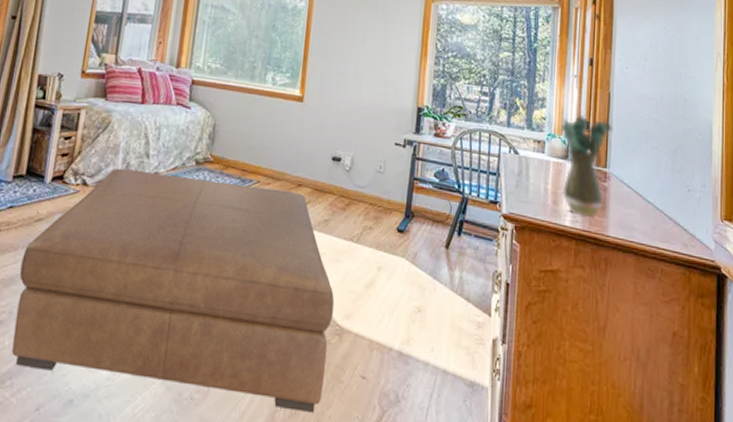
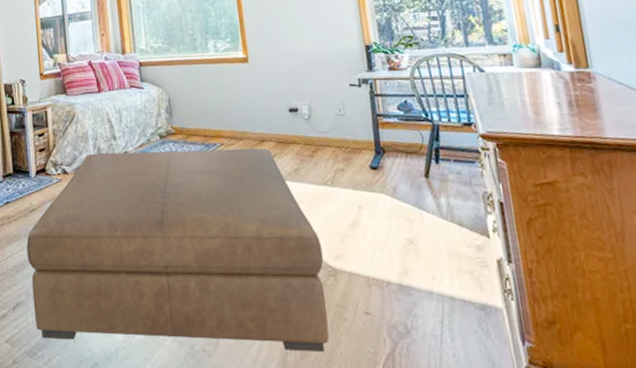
vase: present [560,111,612,219] -> none [526,15,594,124]

